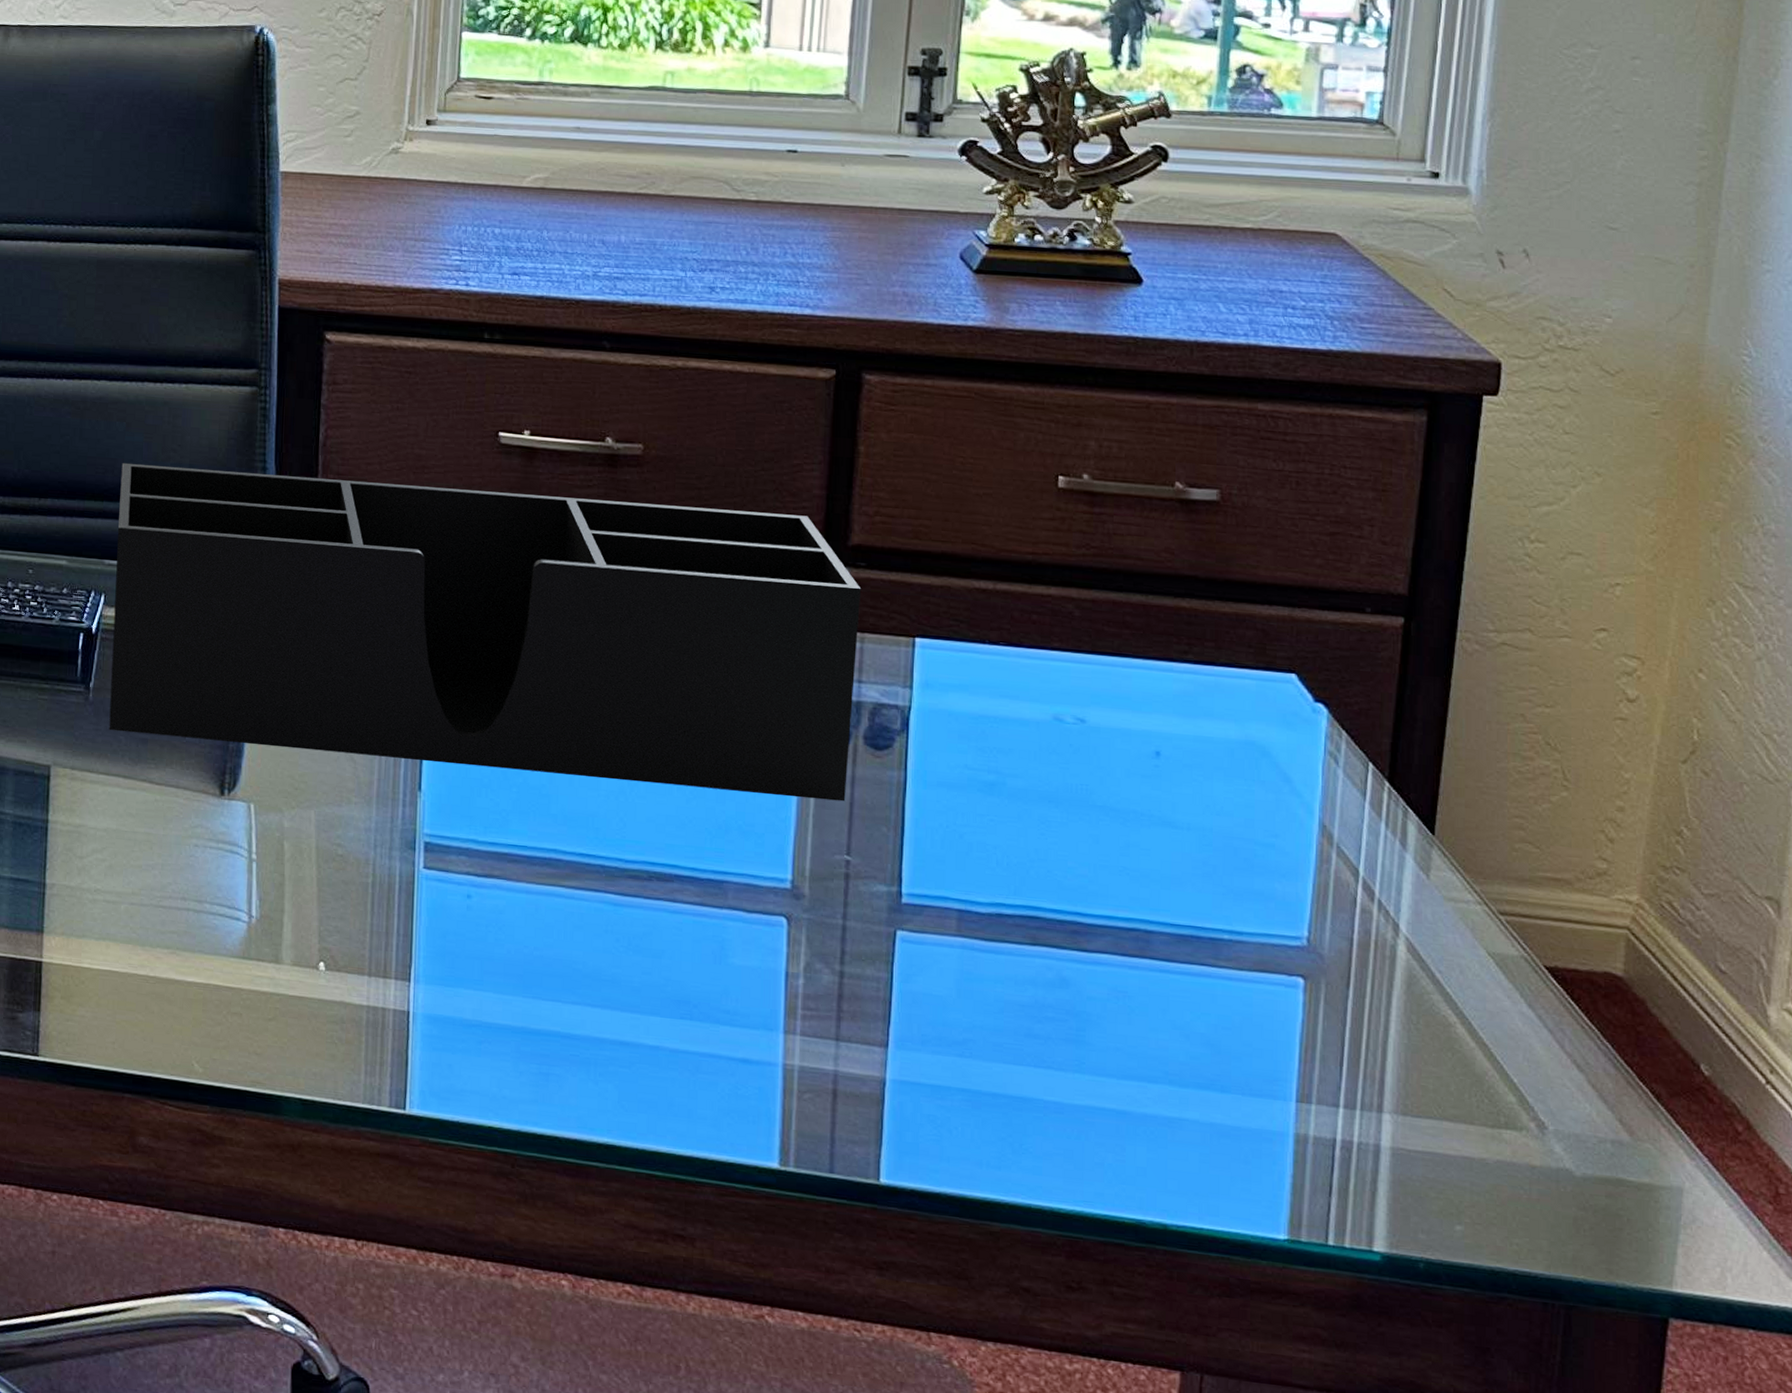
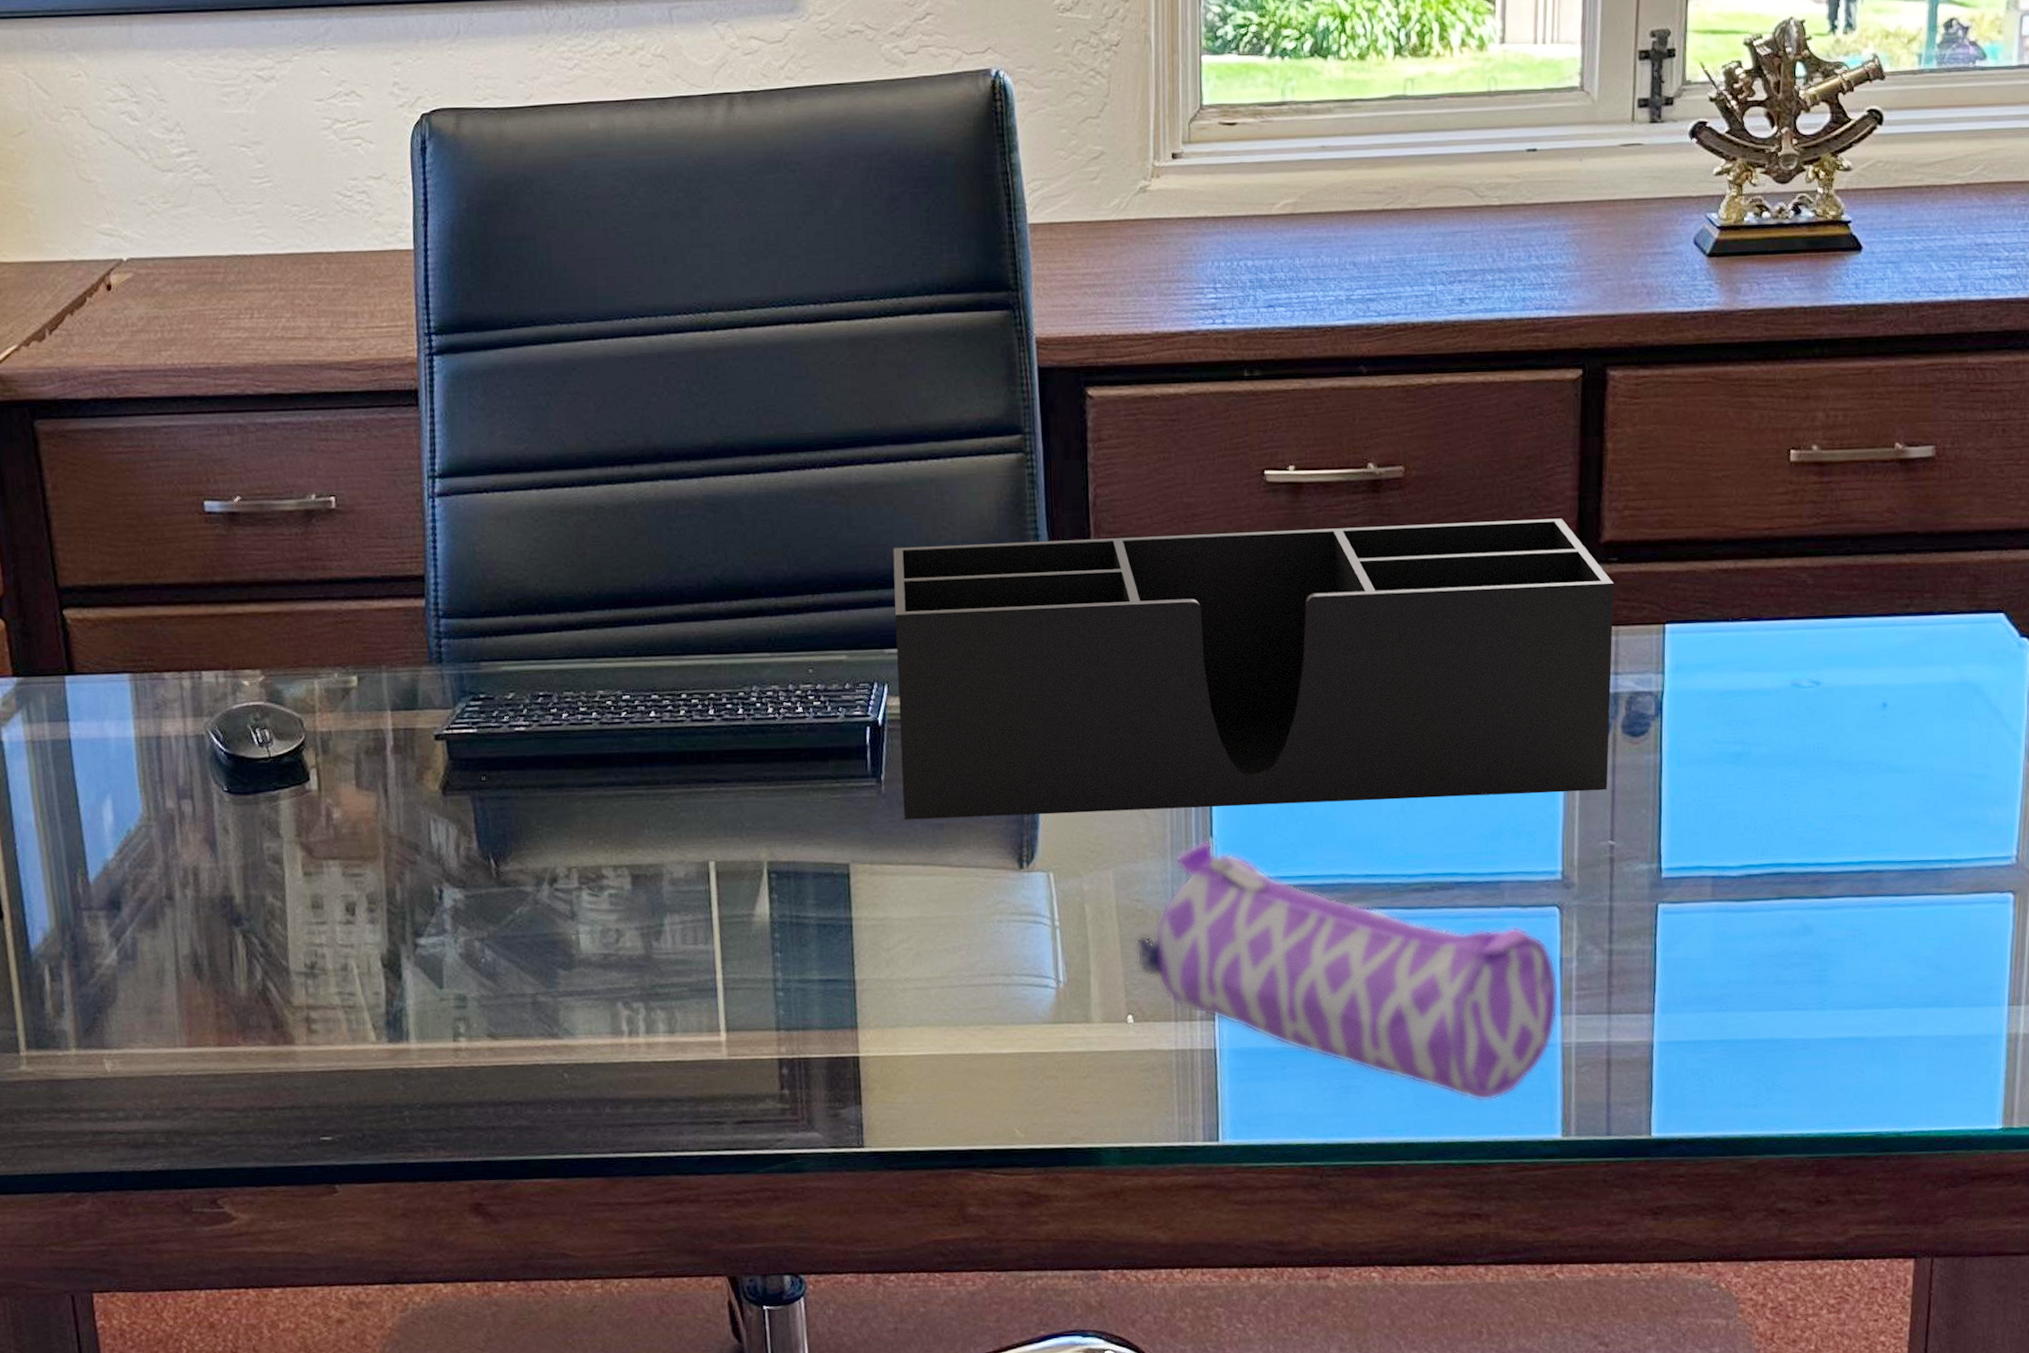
pencil case: none [333,793,783,1115] -> present [1135,840,1559,1102]

